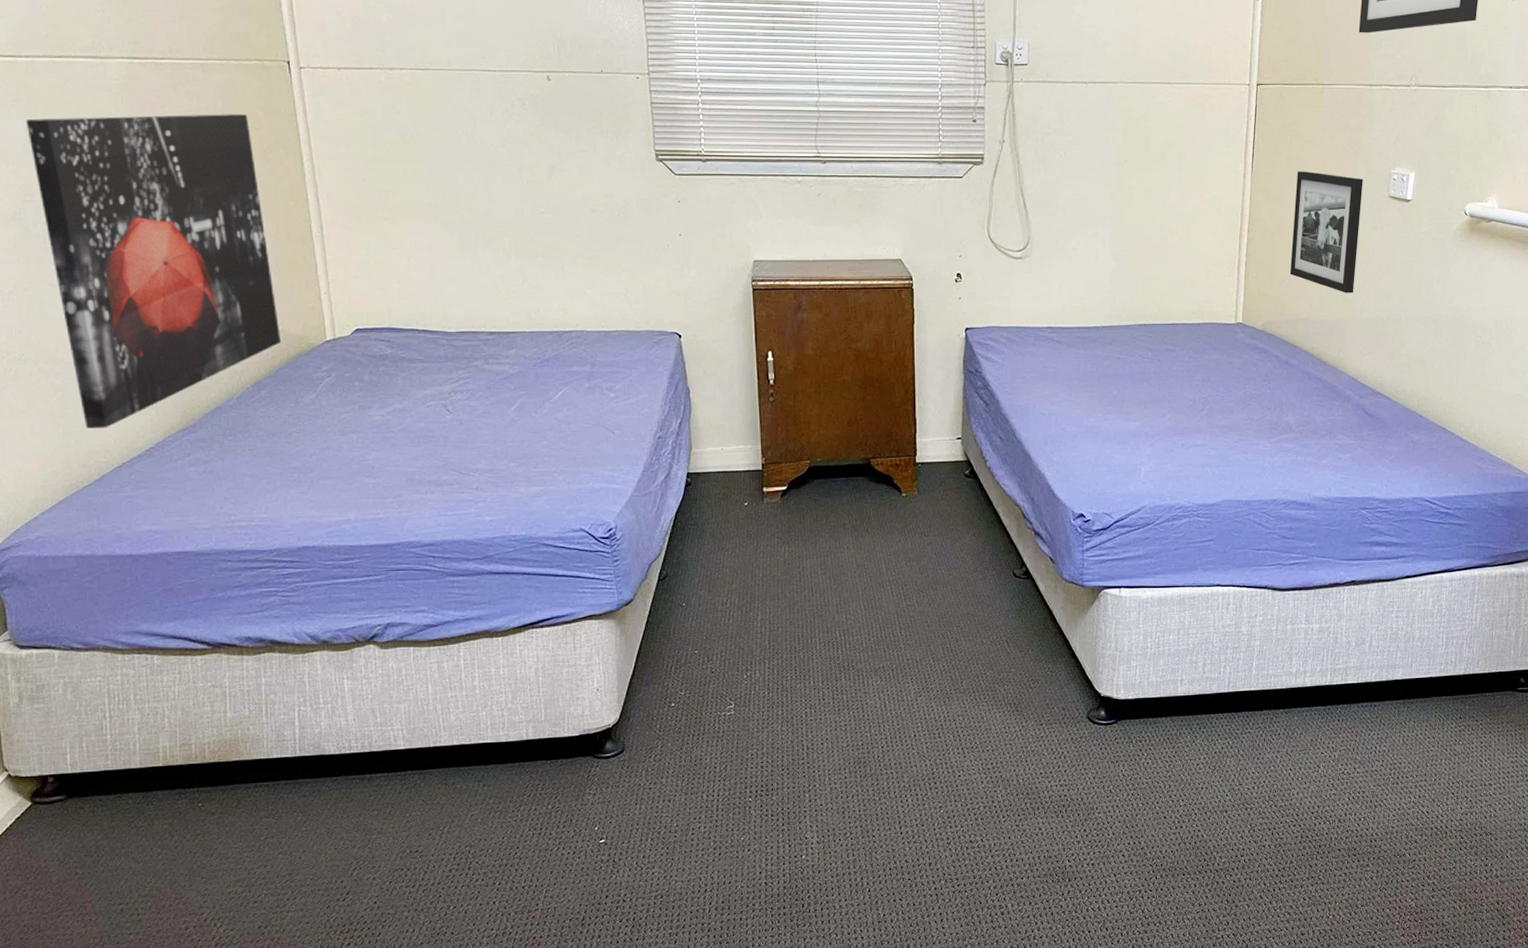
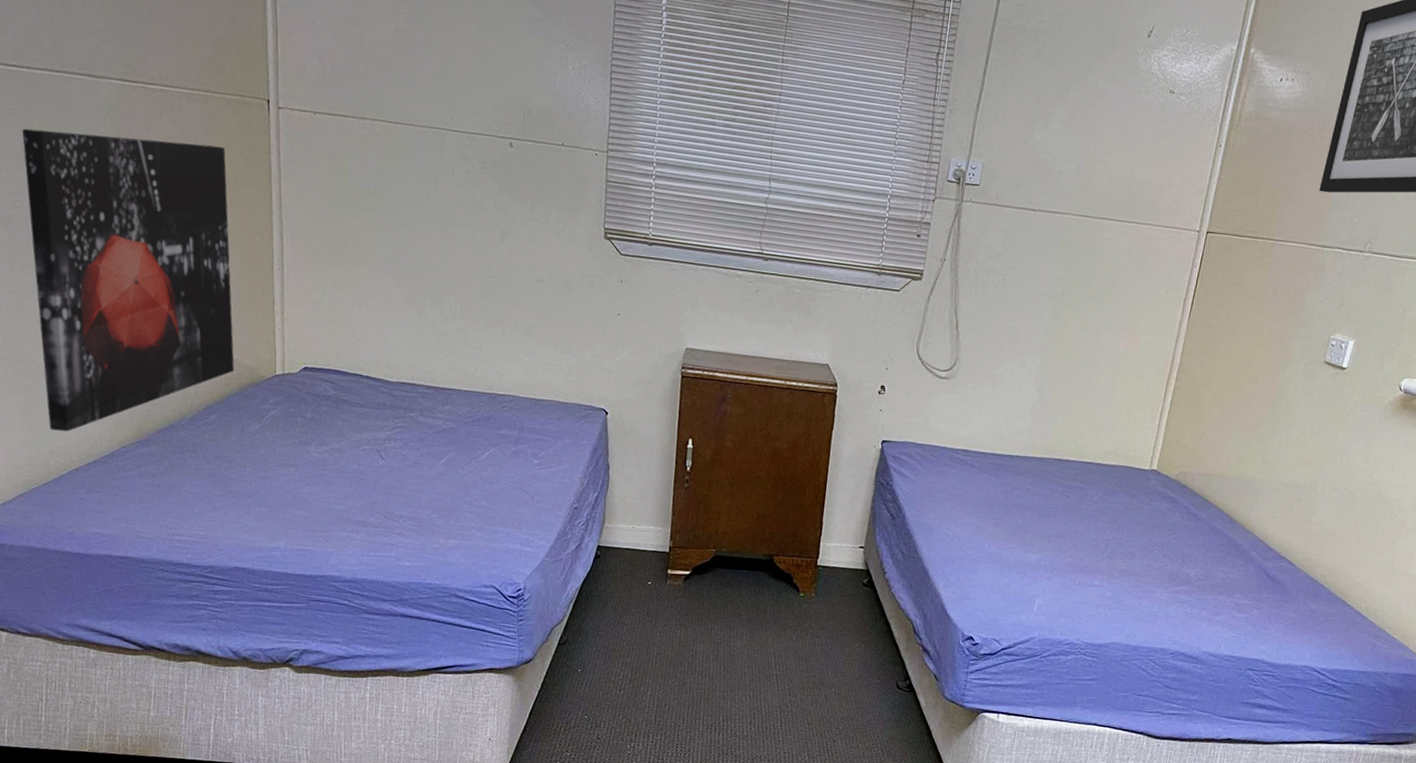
picture frame: present [1289,171,1363,293] -> none [1211,325,1301,455]

